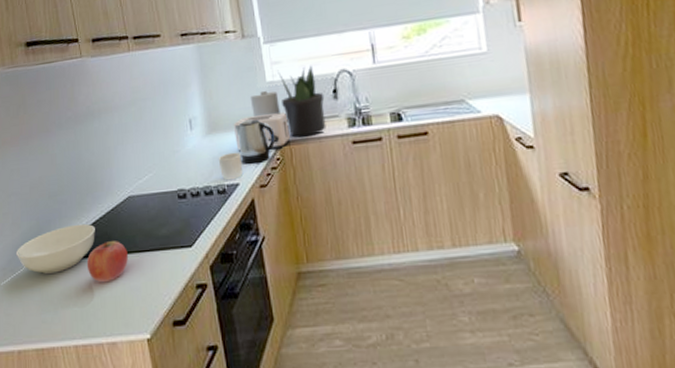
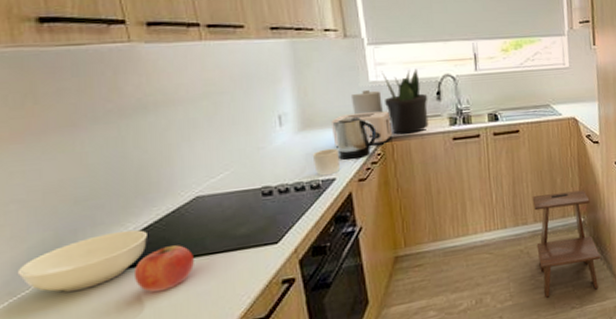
step stool: none [448,209,546,345] -> present [532,190,601,298]

